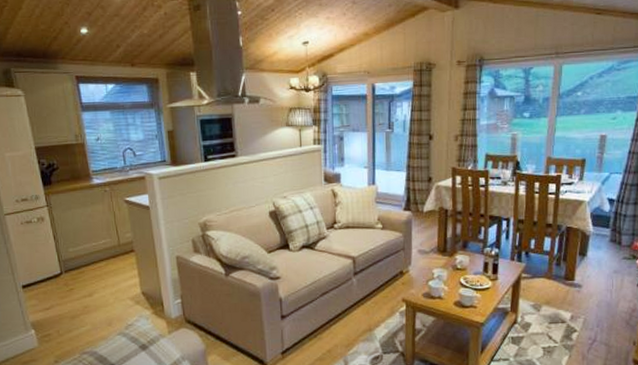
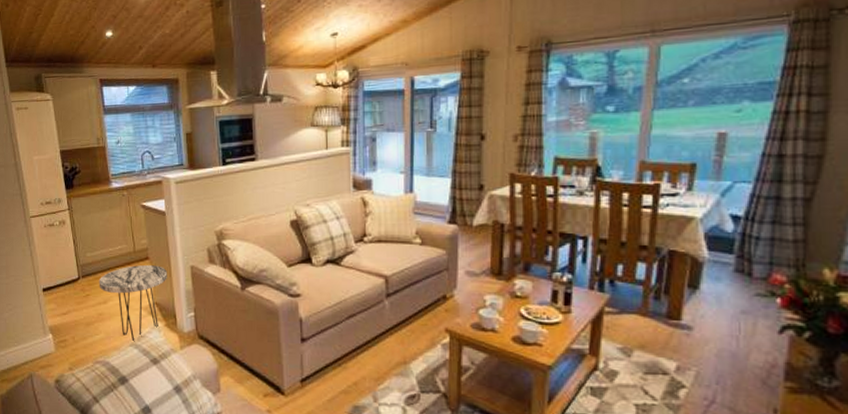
side table: none [82,257,153,331] -> present [99,265,167,342]

